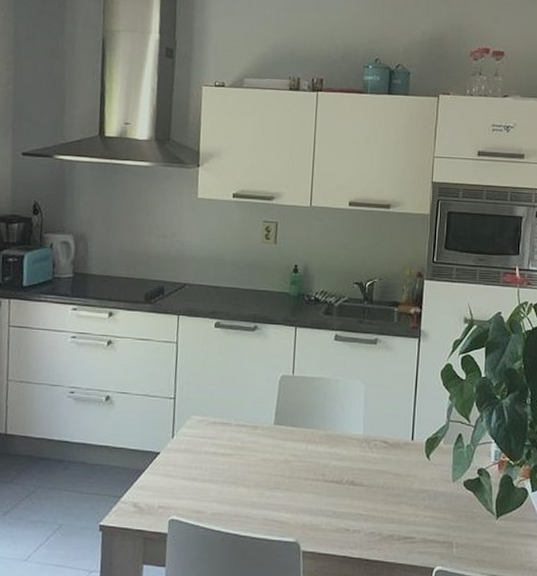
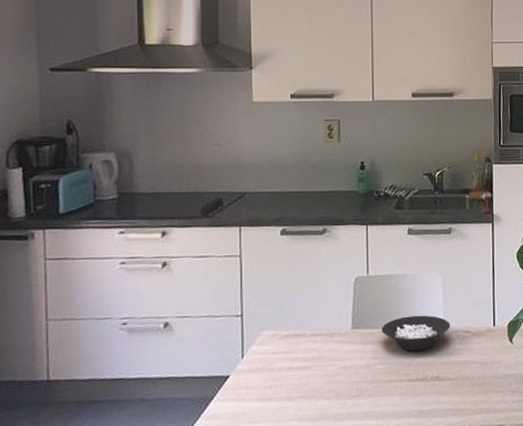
cereal bowl: none [301,419,369,454] -> present [381,315,451,351]

